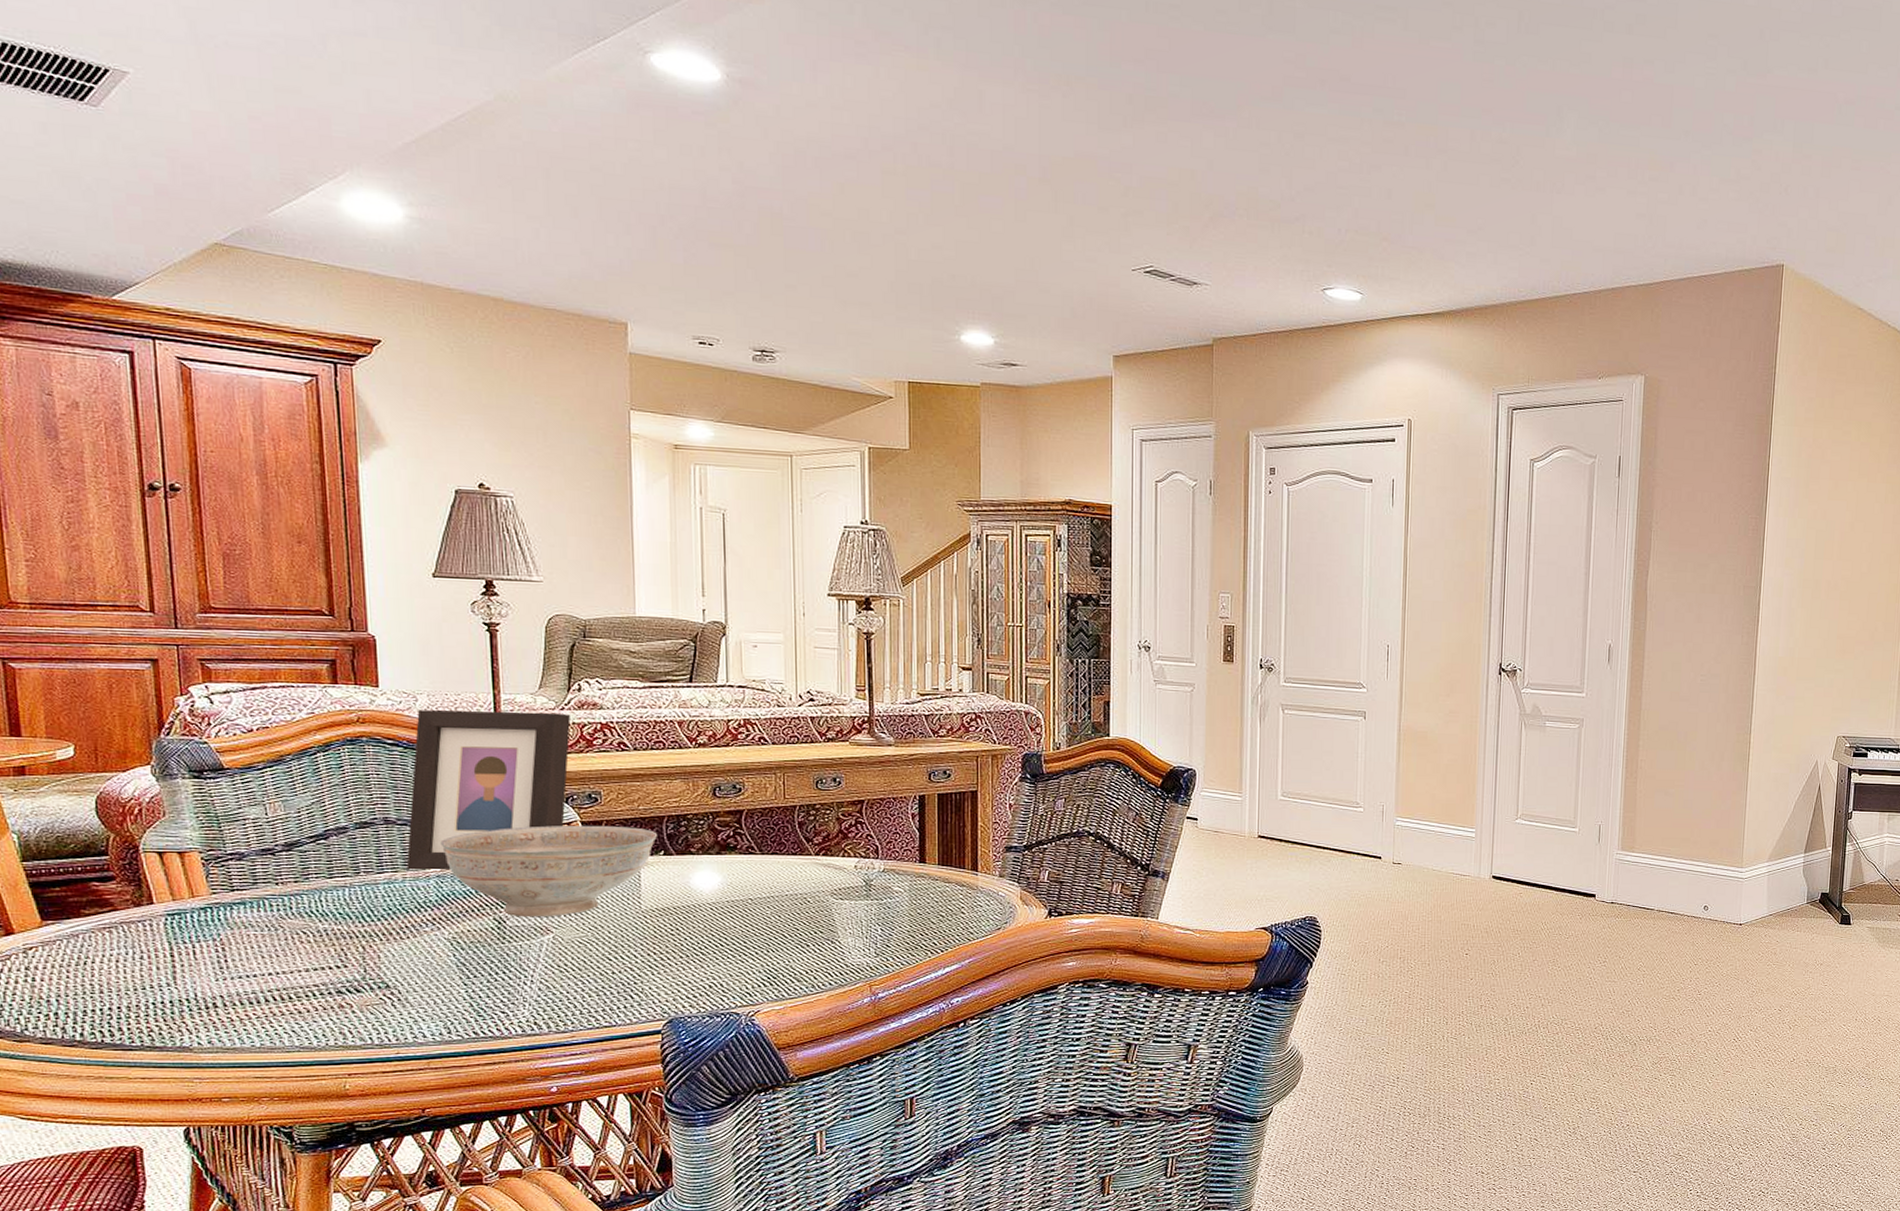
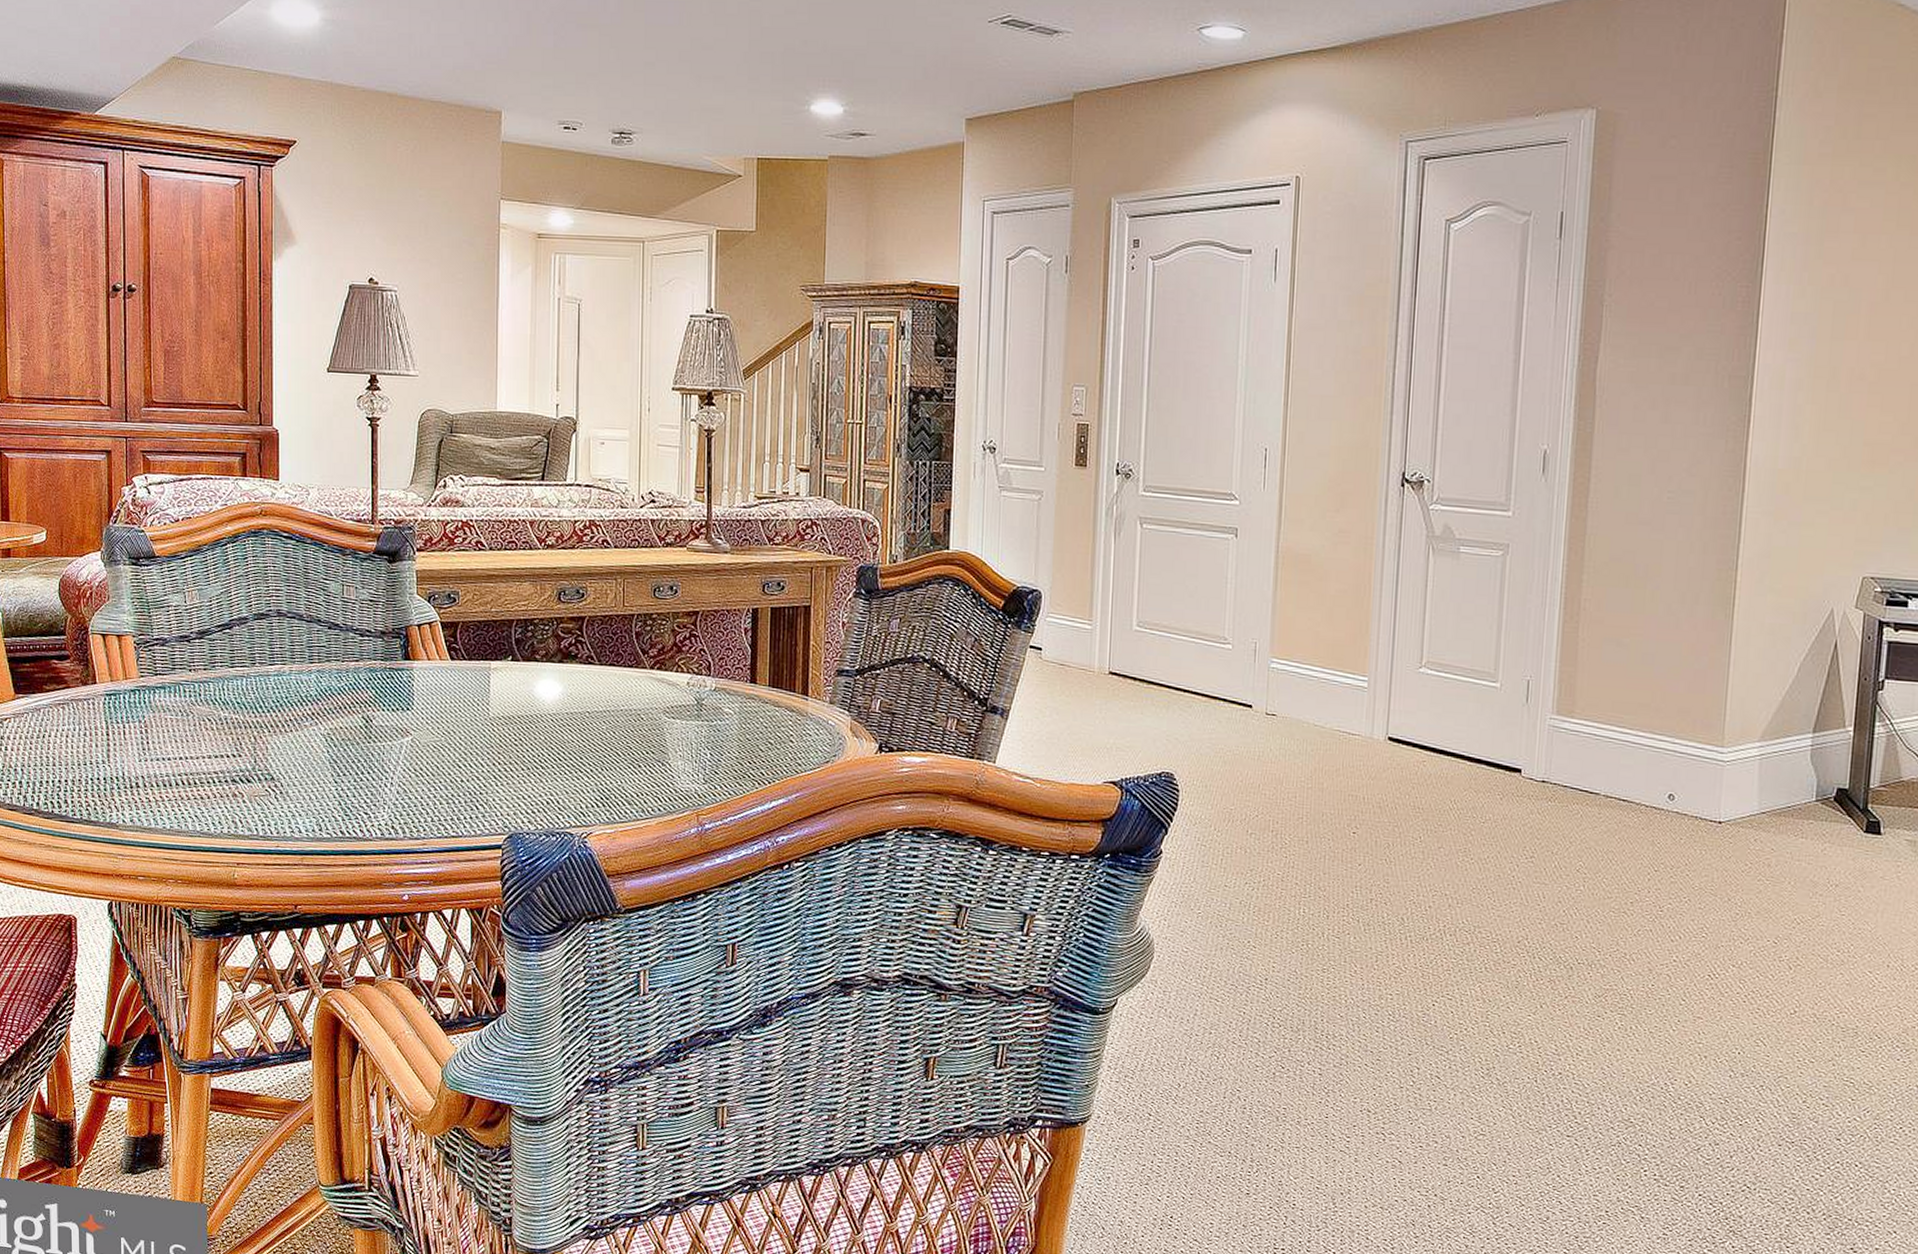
picture frame: present [406,710,571,871] -> none [293,504,436,666]
decorative bowl: present [440,825,657,918] -> none [322,624,506,719]

